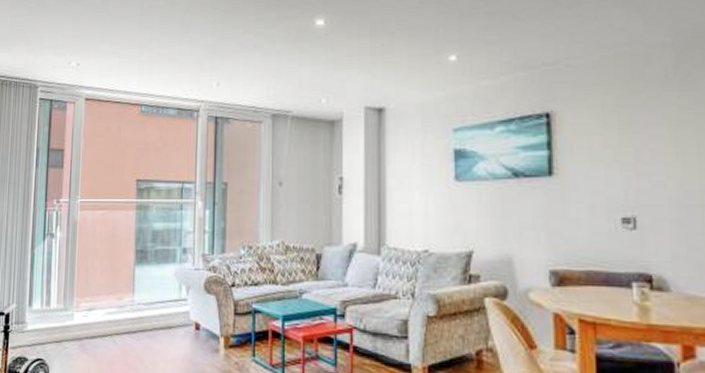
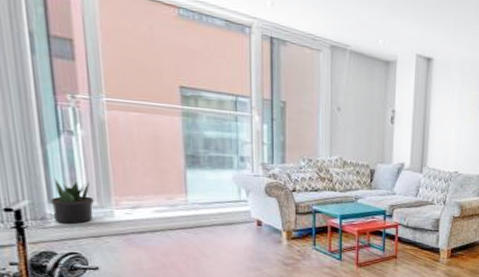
planter: none [31,281,61,328] -> present [51,178,94,224]

